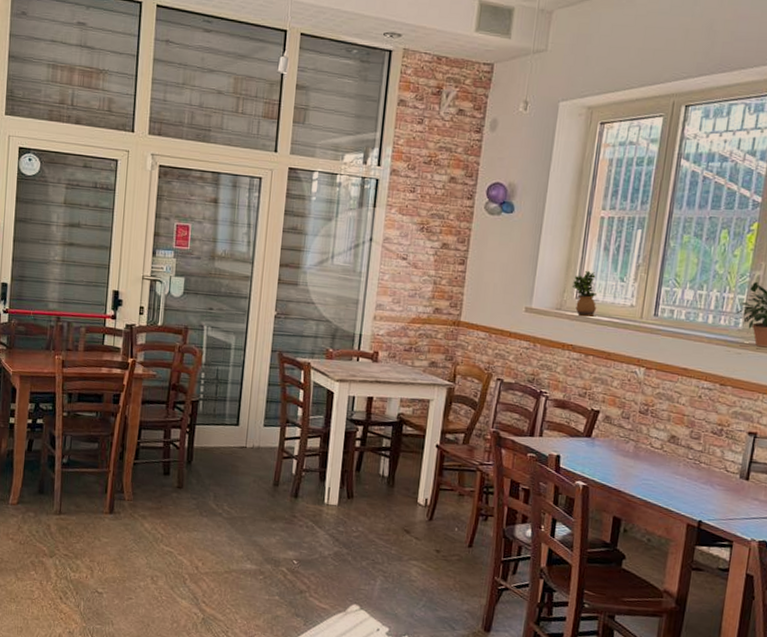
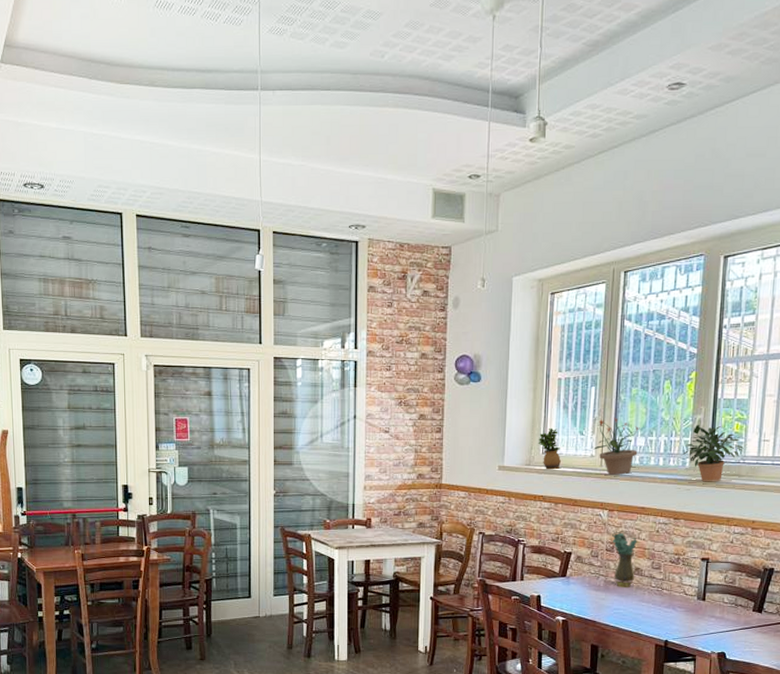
potted plant: none [634,266,689,330] -> present [593,418,640,475]
vase: none [645,390,676,458] -> present [612,530,637,588]

